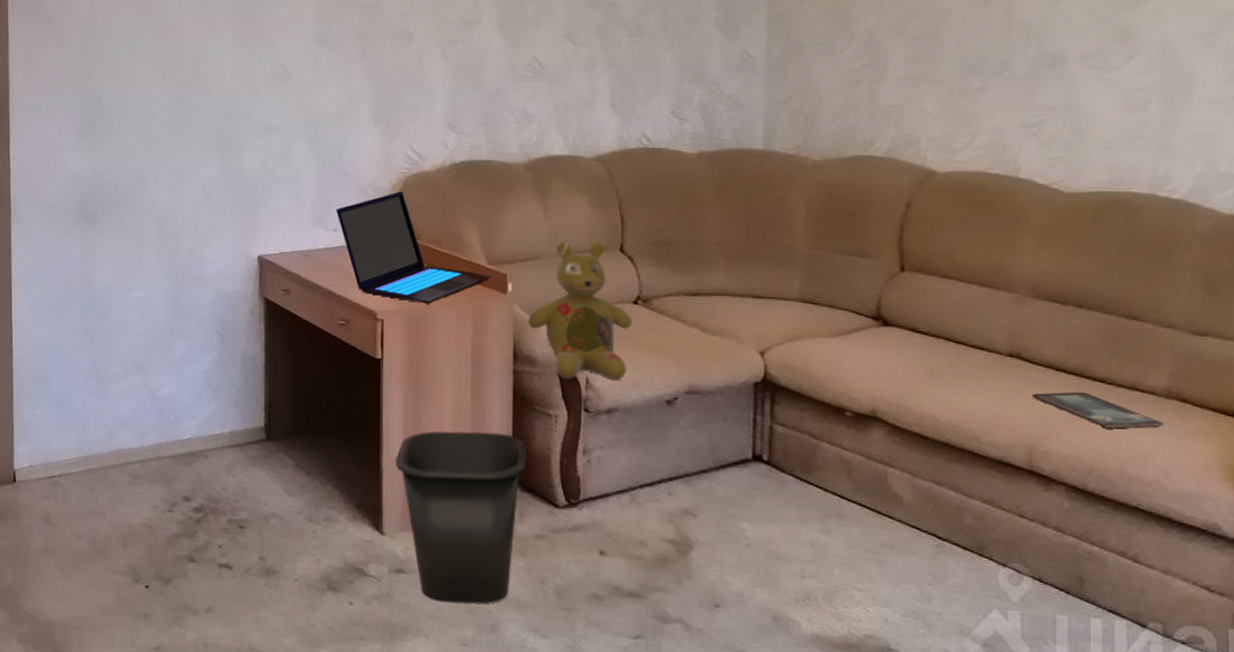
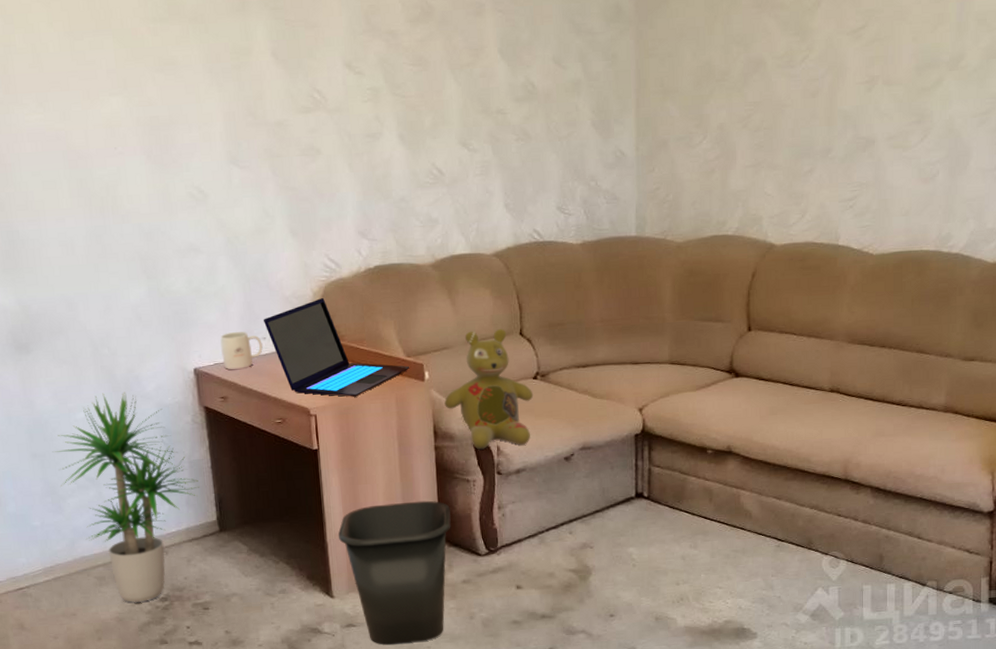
potted plant: none [104,273,250,510] -> present [52,392,200,603]
mug: none [289,219,333,262] -> present [220,331,263,370]
tablet: present [1031,391,1163,429] -> none [847,414,941,441]

